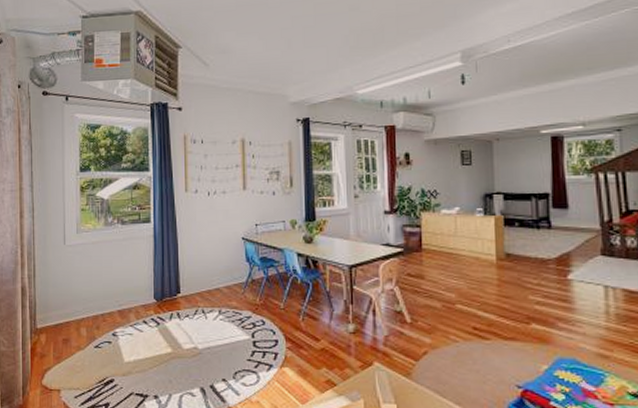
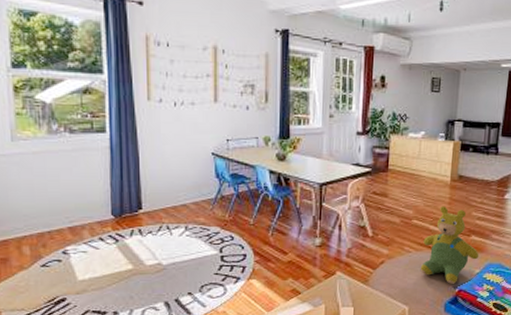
teddy bear: none [471,288,545,382] -> present [420,206,479,284]

